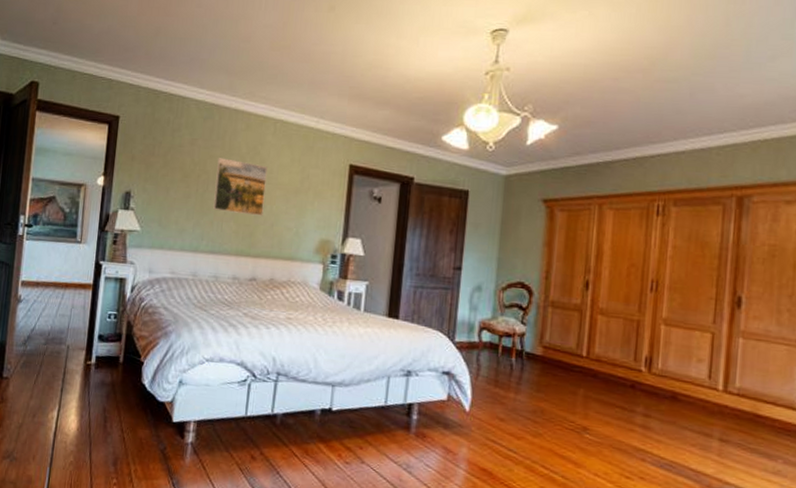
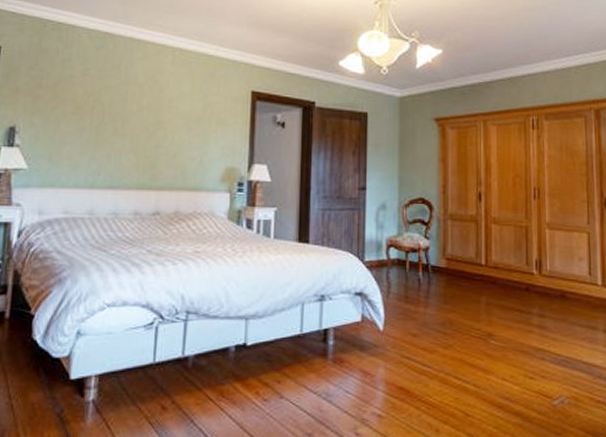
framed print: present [213,158,268,216] -> none [110,88,167,147]

